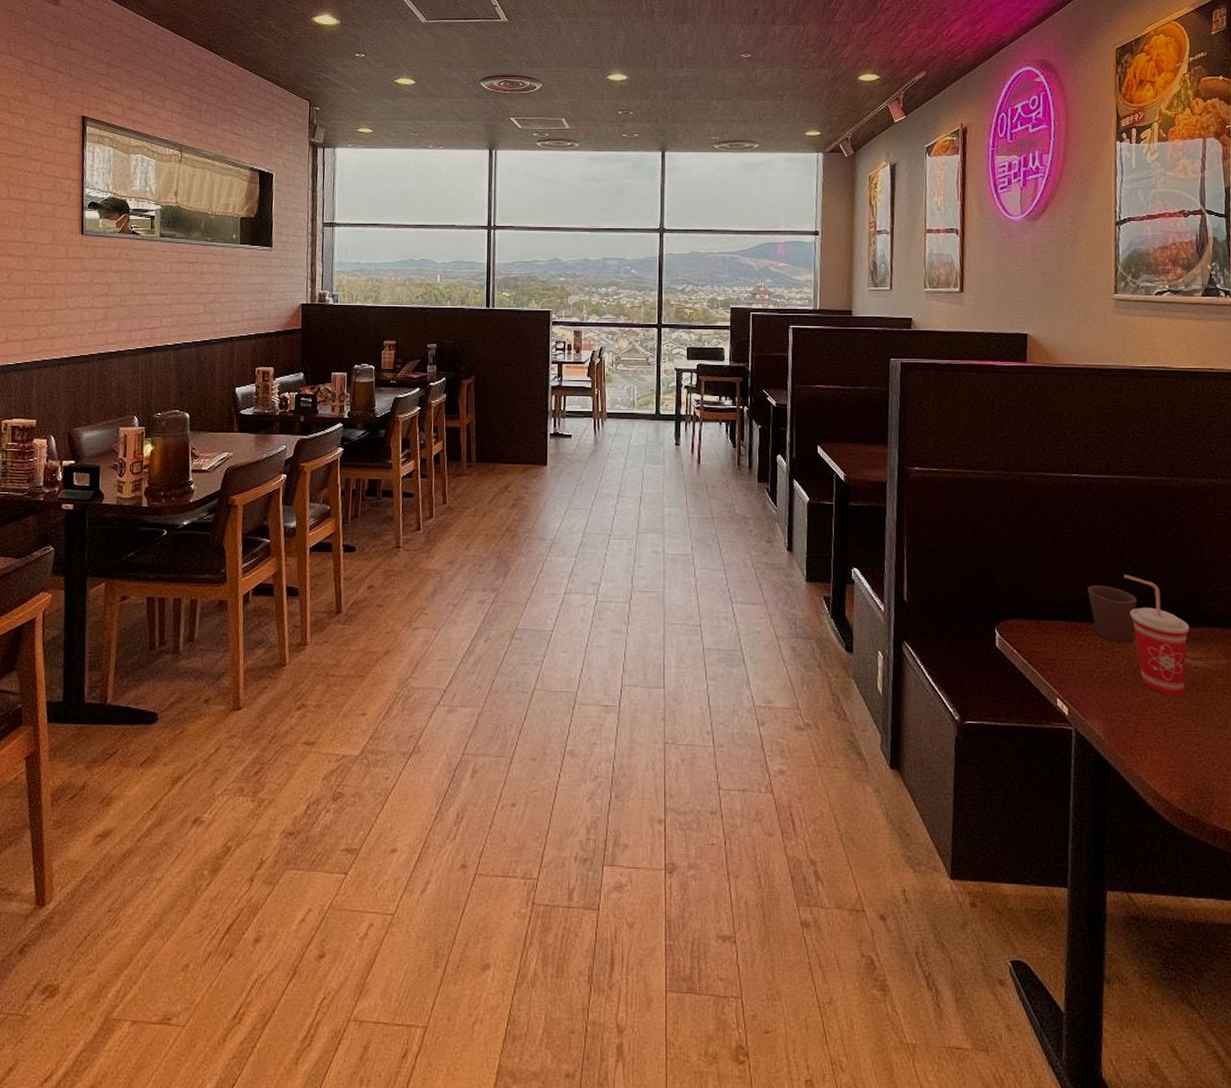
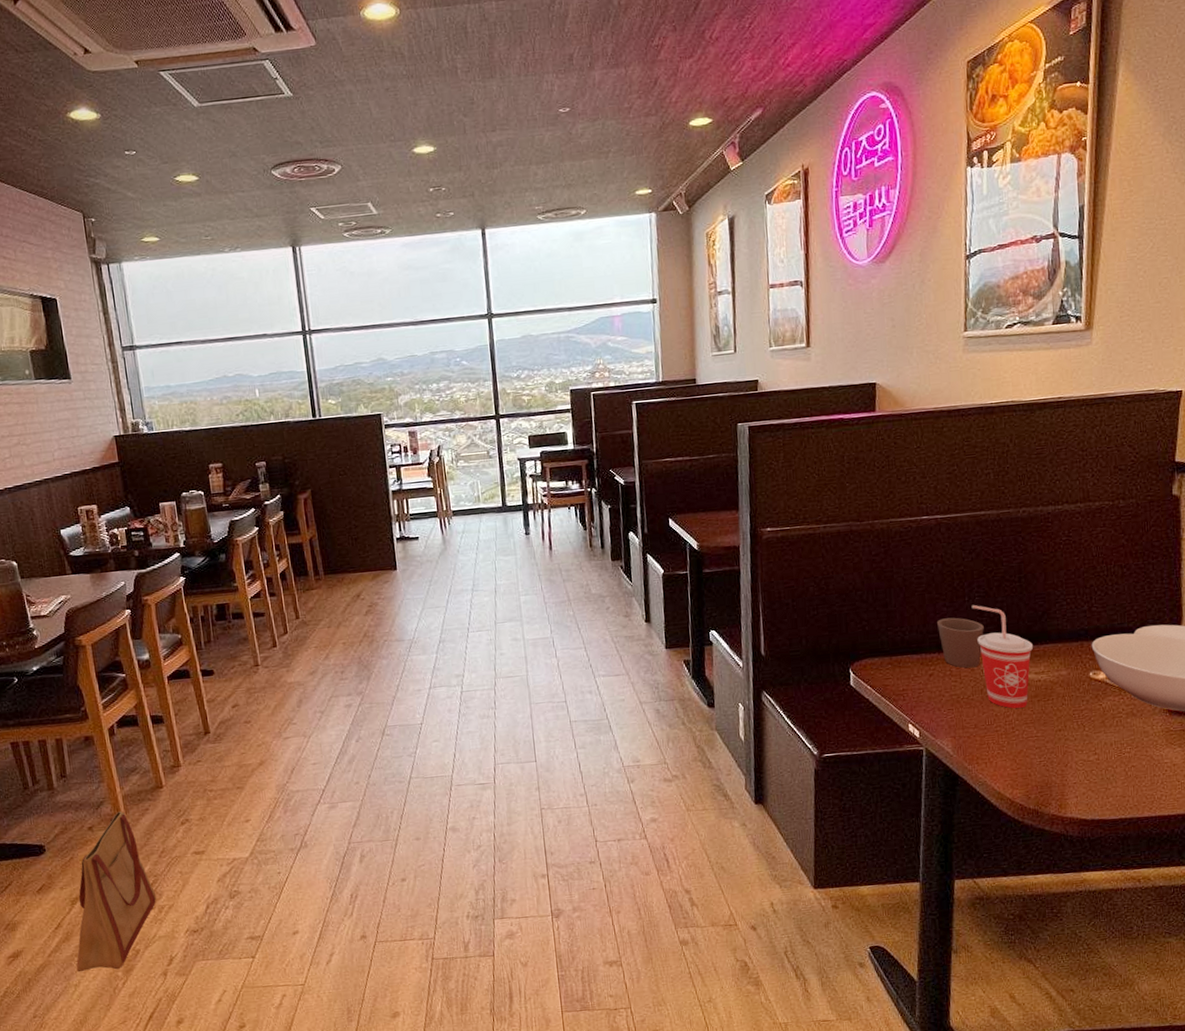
shopping bag: none [163,686,259,867] -> present [76,811,157,973]

